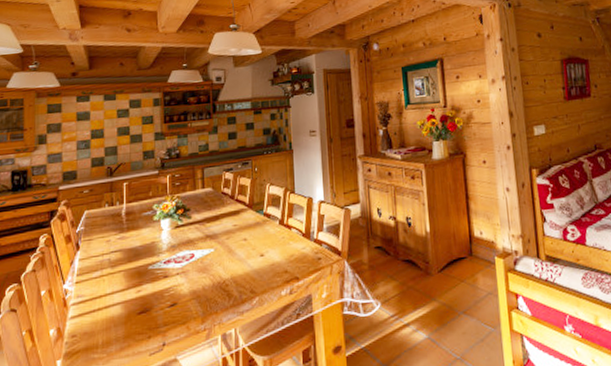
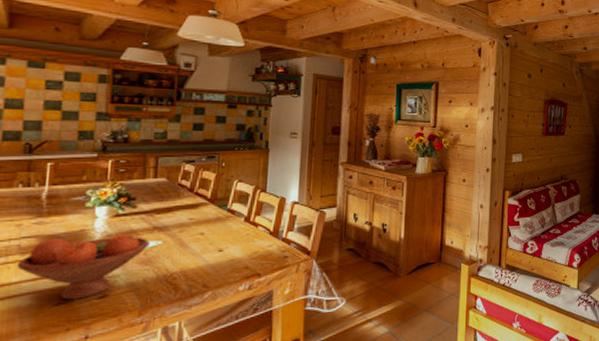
fruit bowl: none [109,244,204,309] -> present [16,234,150,300]

